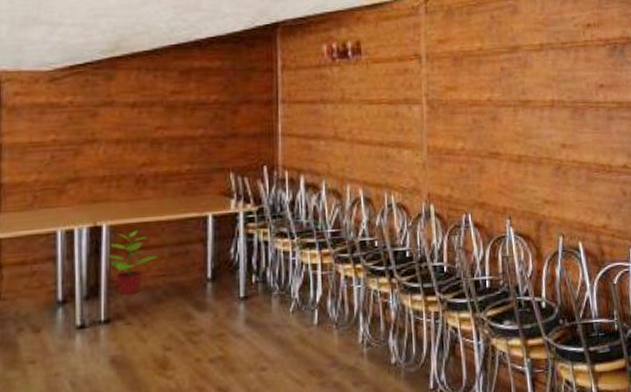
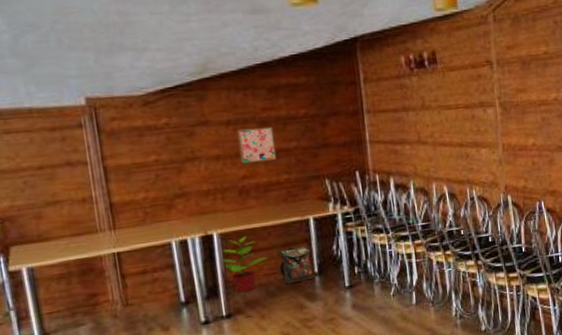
wall art: none [142,111,181,150] -> present [236,126,278,164]
backpack: none [169,247,205,290] -> present [279,247,313,285]

